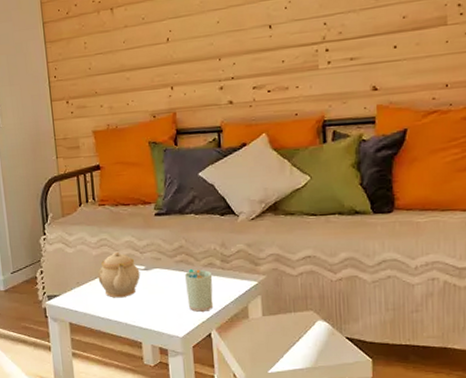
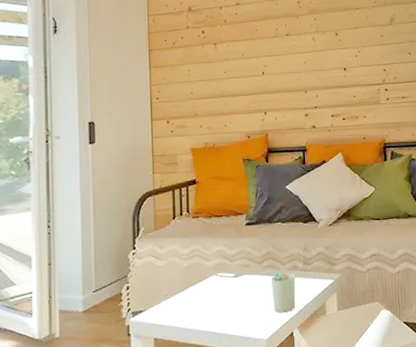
teapot: present [97,251,140,298] -> none [187,261,230,308]

